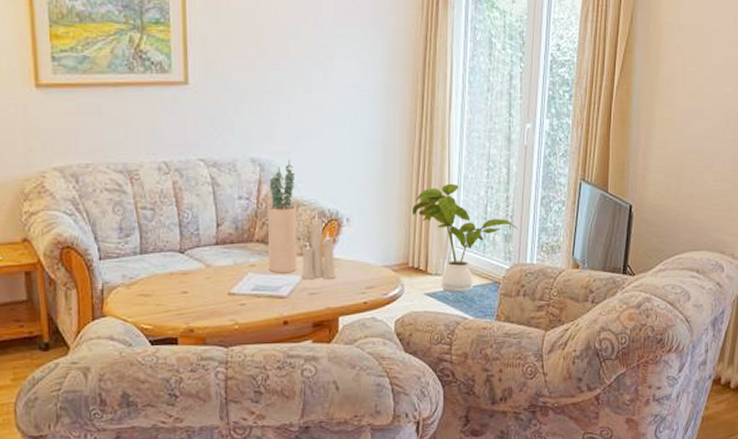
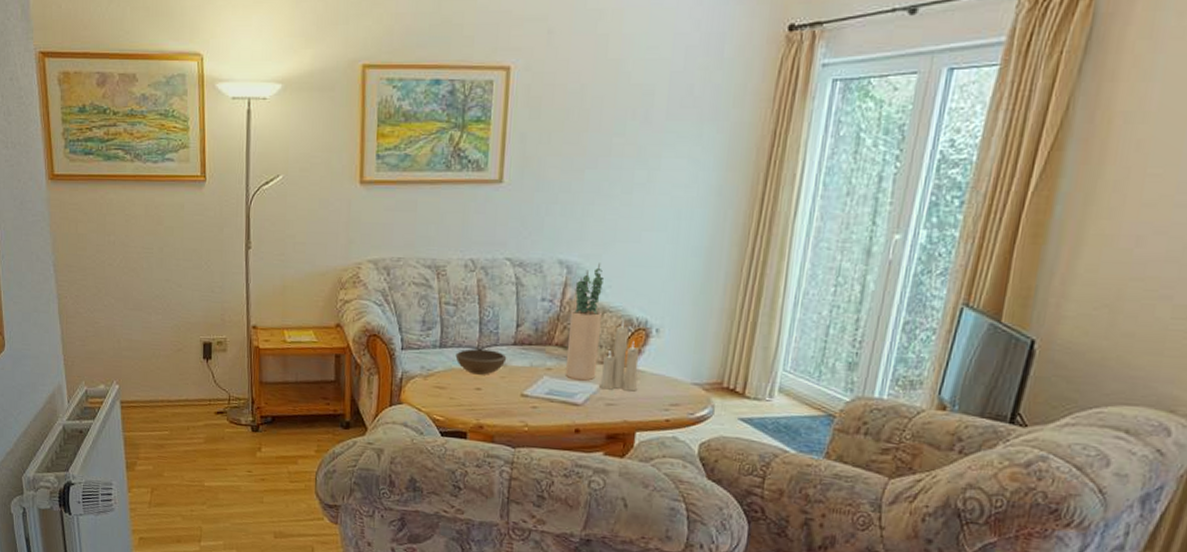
bowl: none [158,252,210,278] -> present [455,349,507,375]
house plant: present [413,183,518,293] -> none [734,299,868,423]

